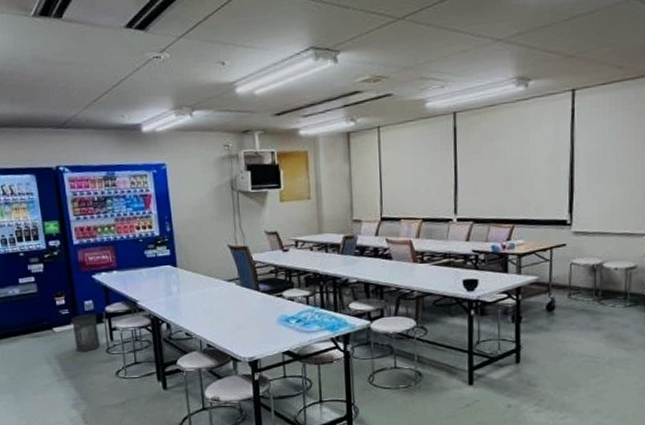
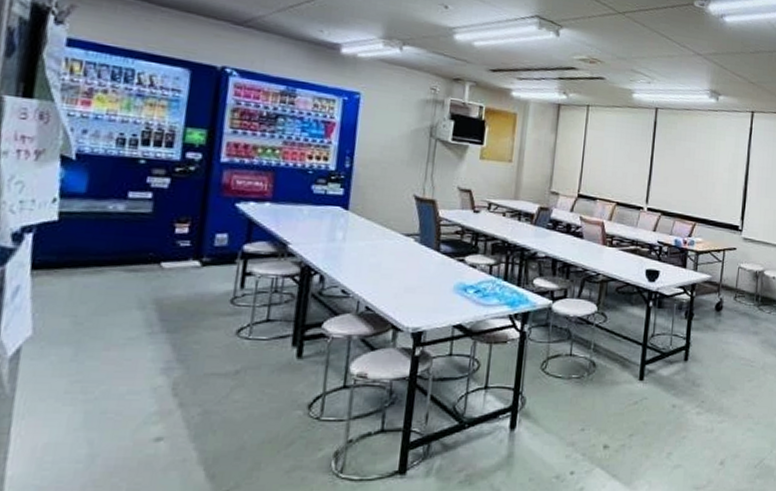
trash can: present [71,314,100,352] -> none [187,250,229,299]

